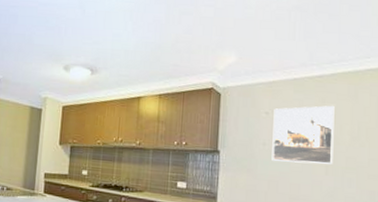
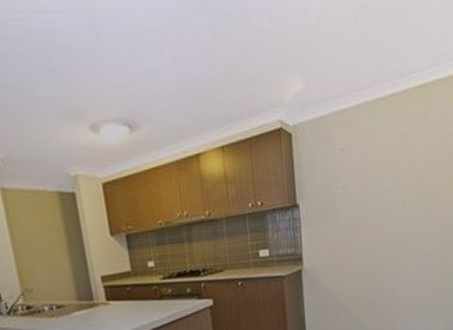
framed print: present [271,105,335,164] -> none [349,128,409,206]

